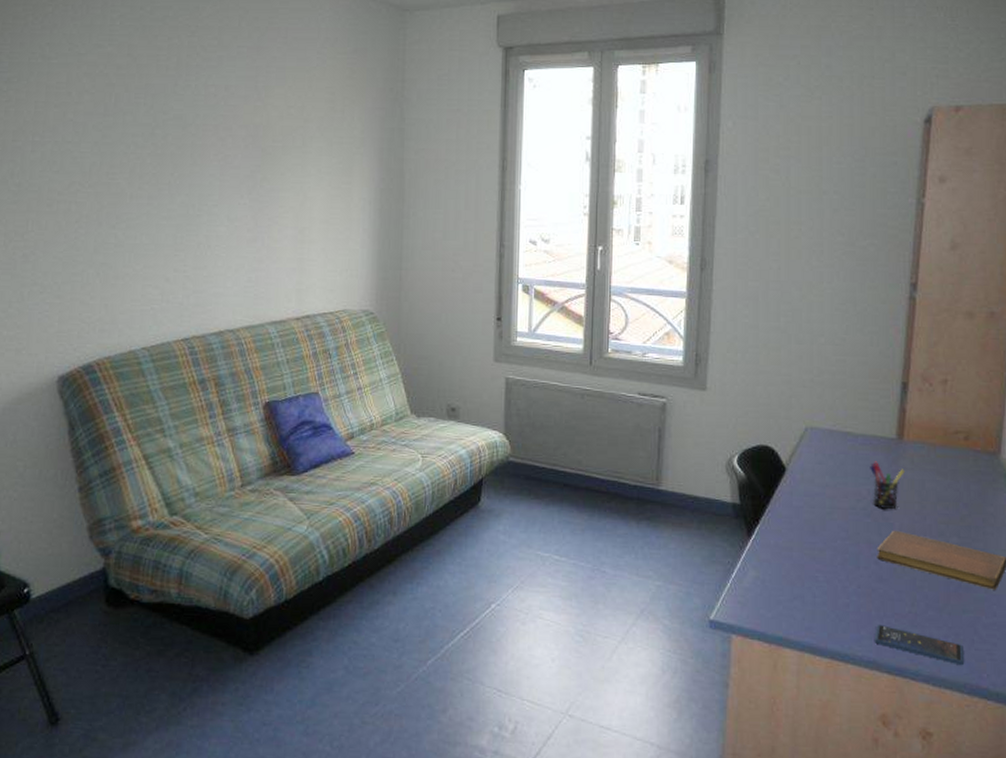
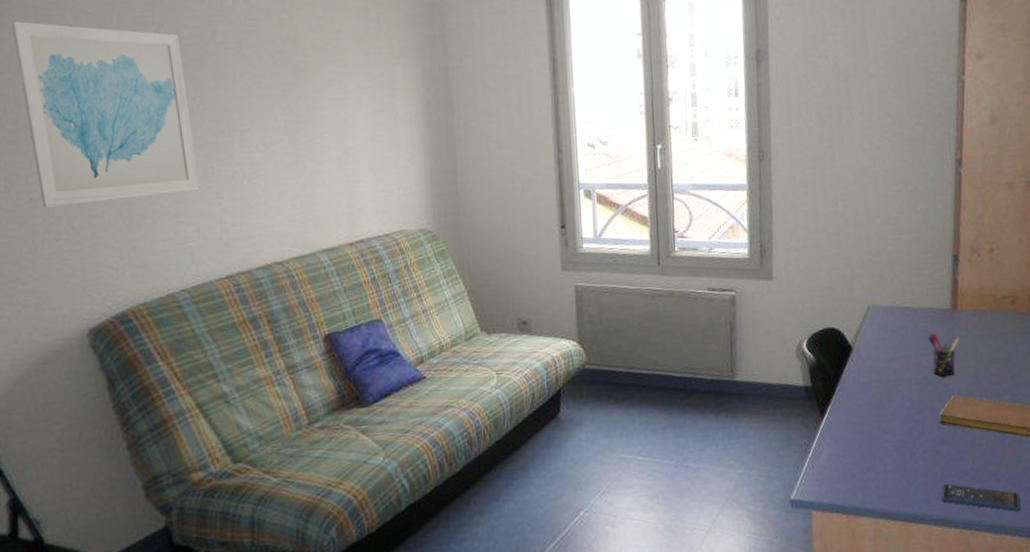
wall art: none [26,97,169,263] -> present [11,21,199,208]

